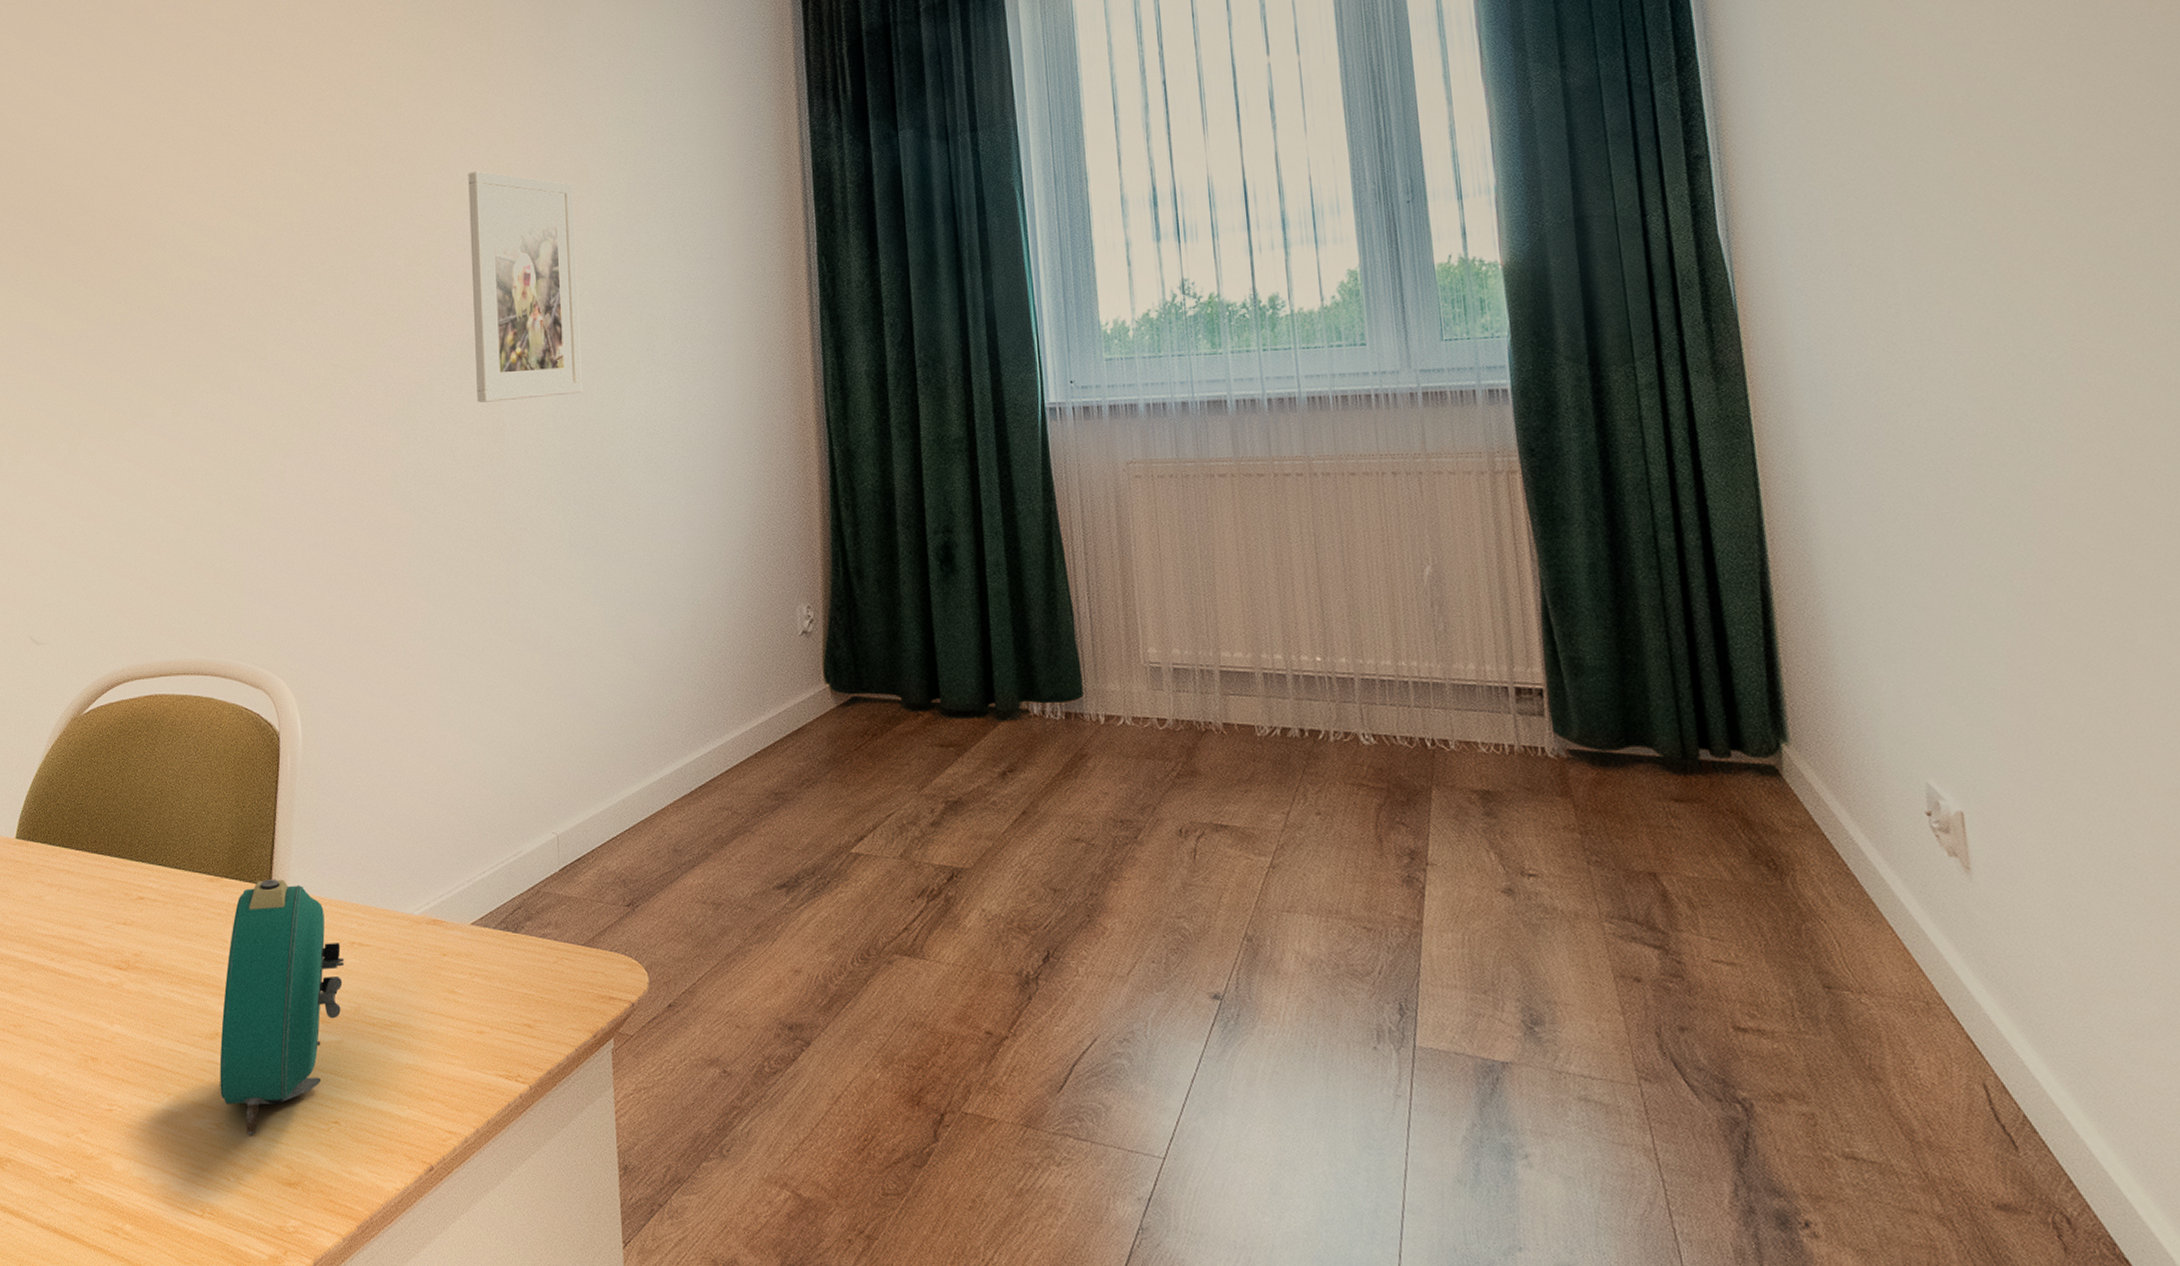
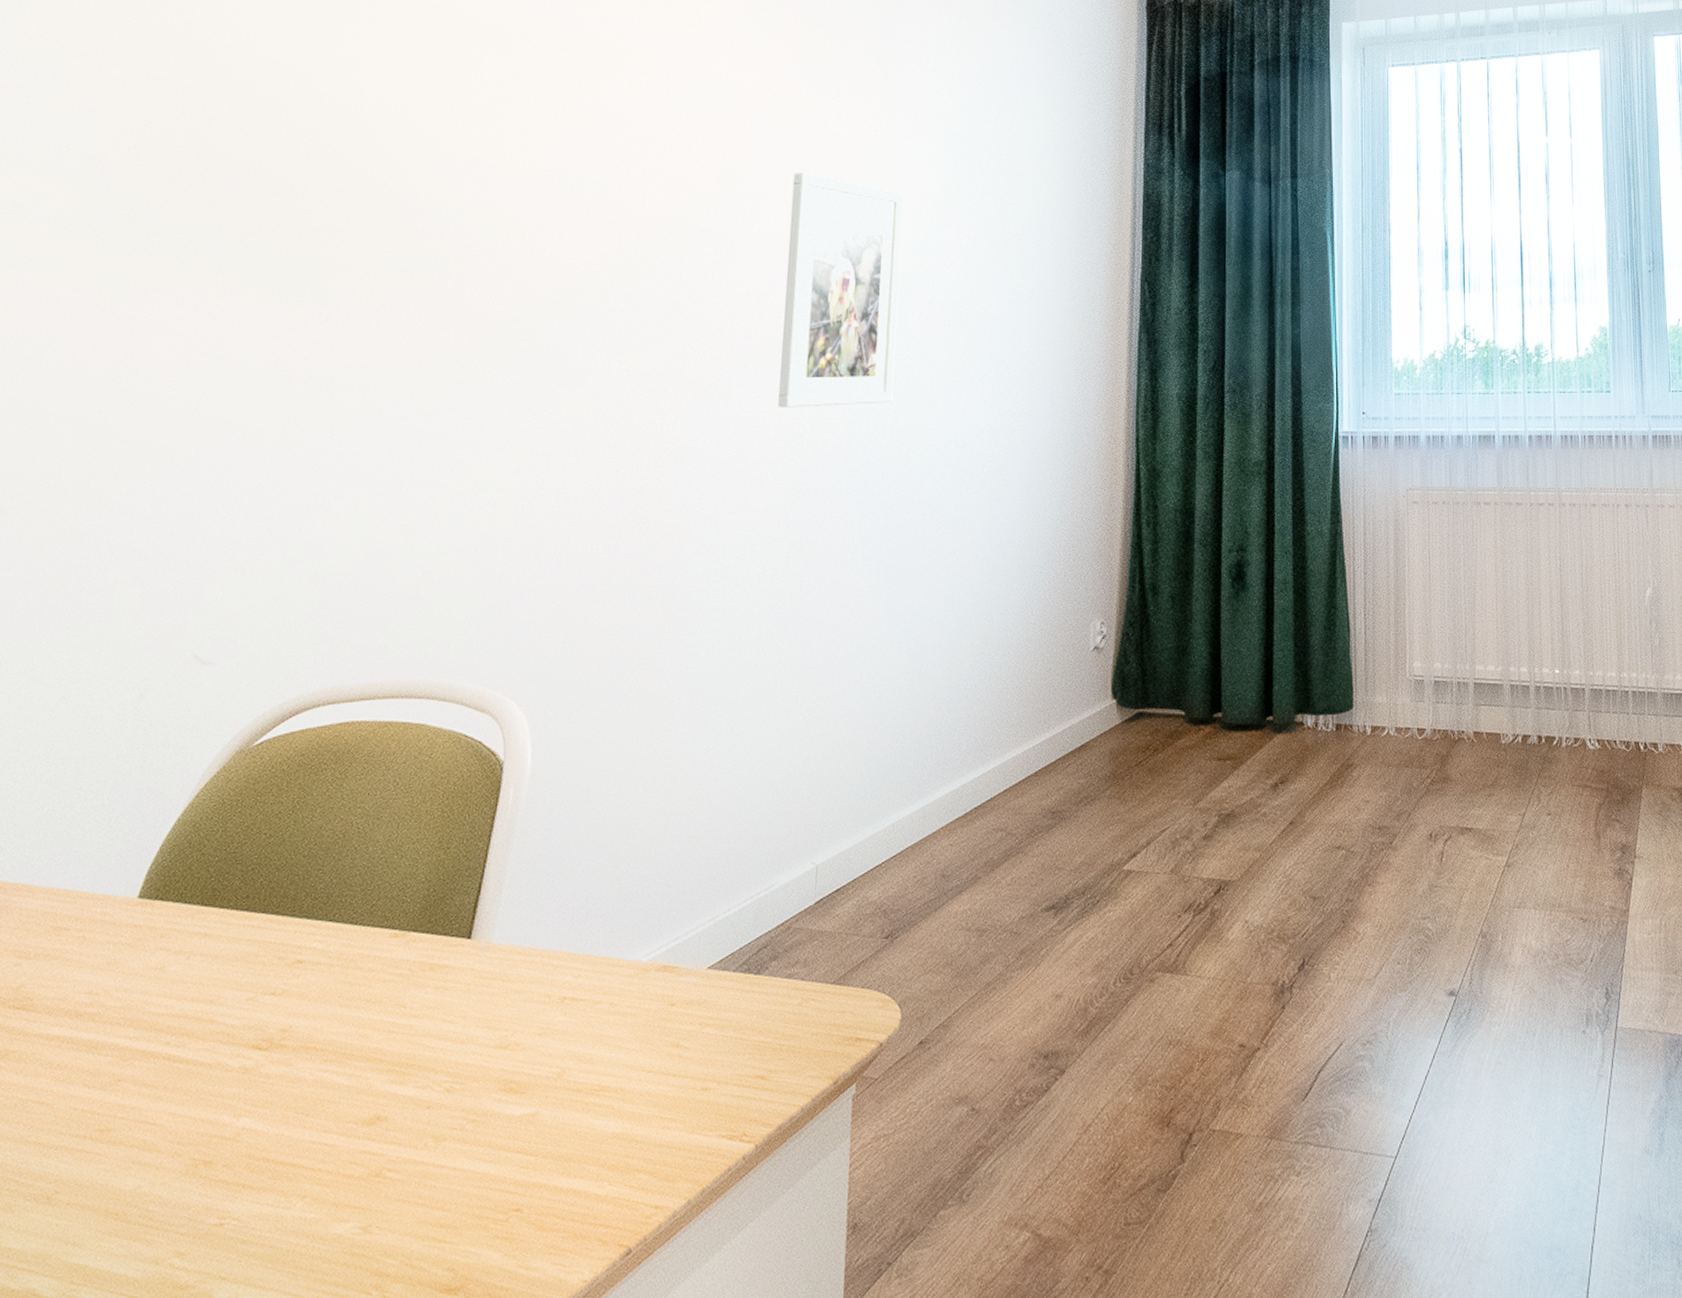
alarm clock: present [219,880,345,1135] -> none [372,930,552,1237]

